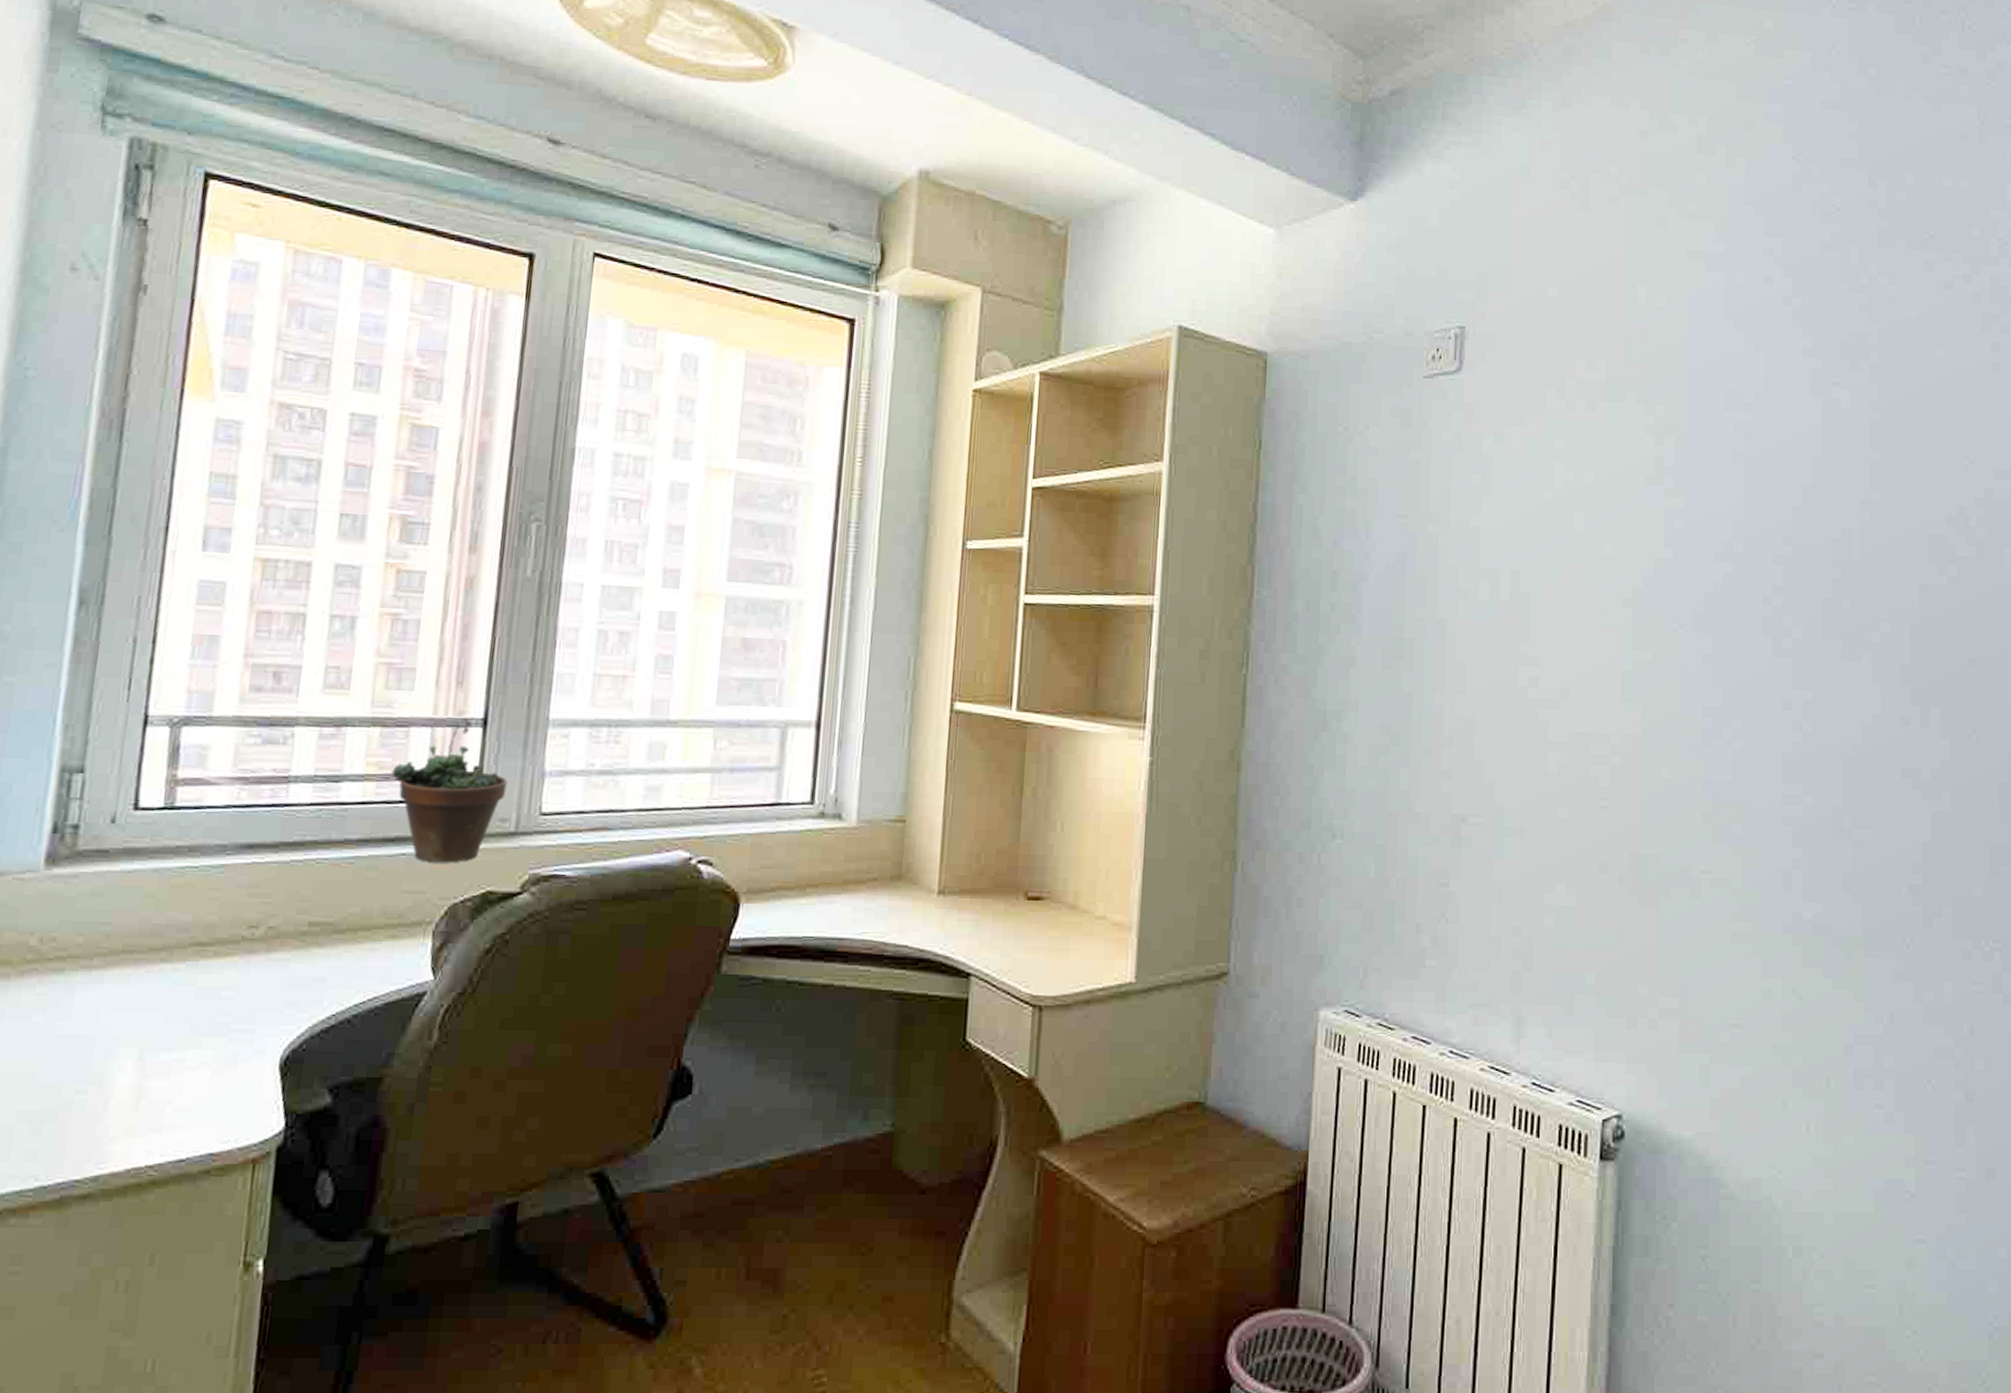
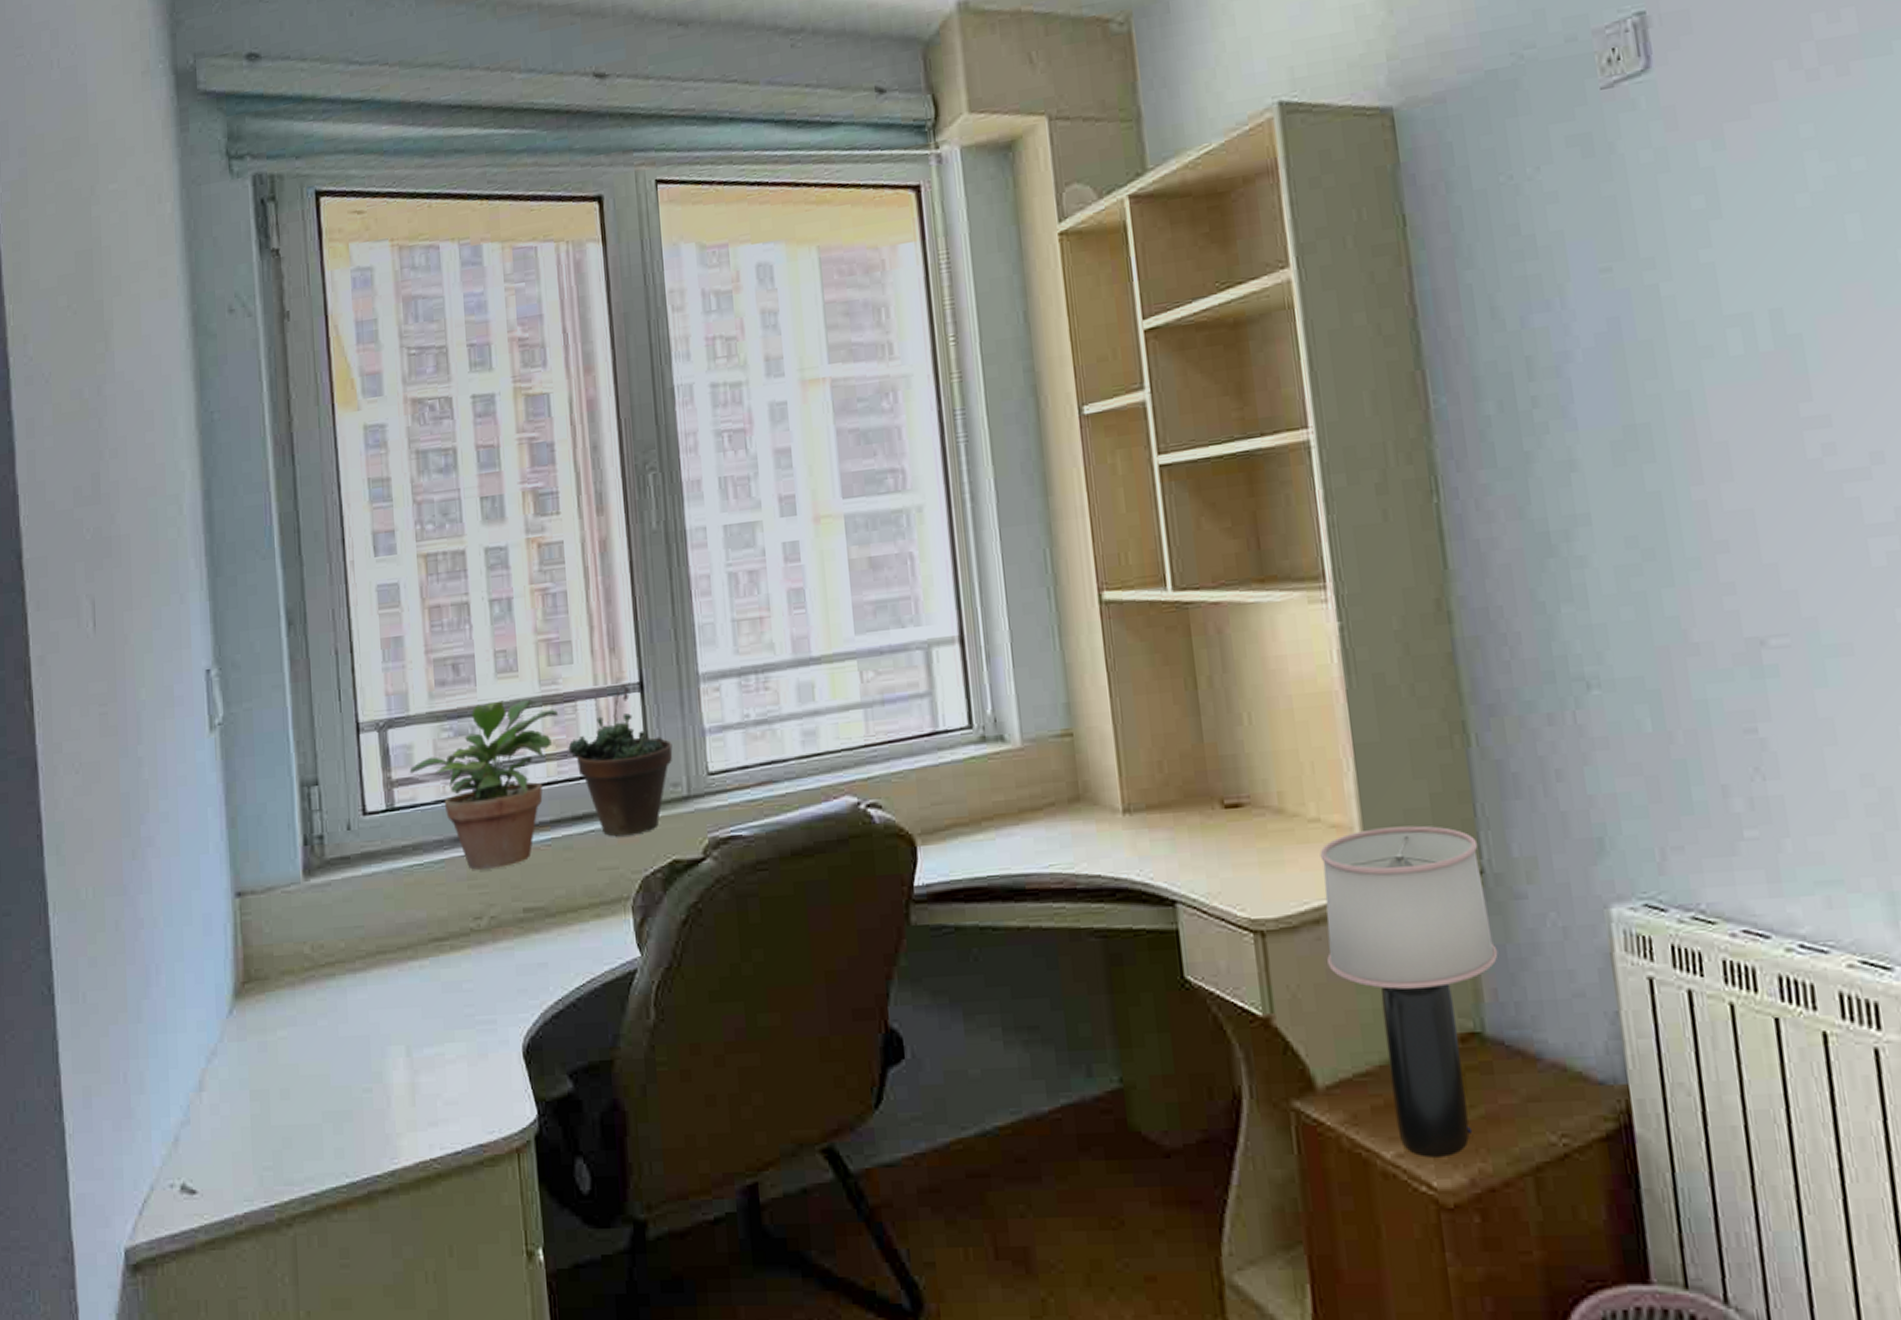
potted plant: none [200,715,387,880] -> present [409,699,558,870]
table lamp: none [1091,930,1228,1202] -> present [1320,825,1499,1158]

